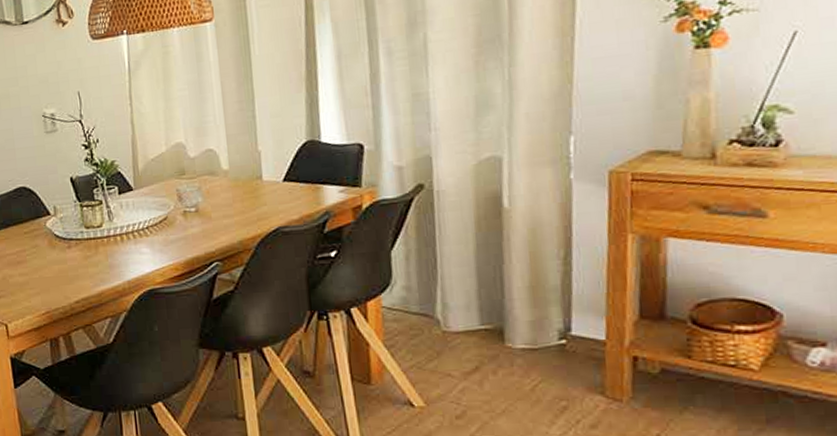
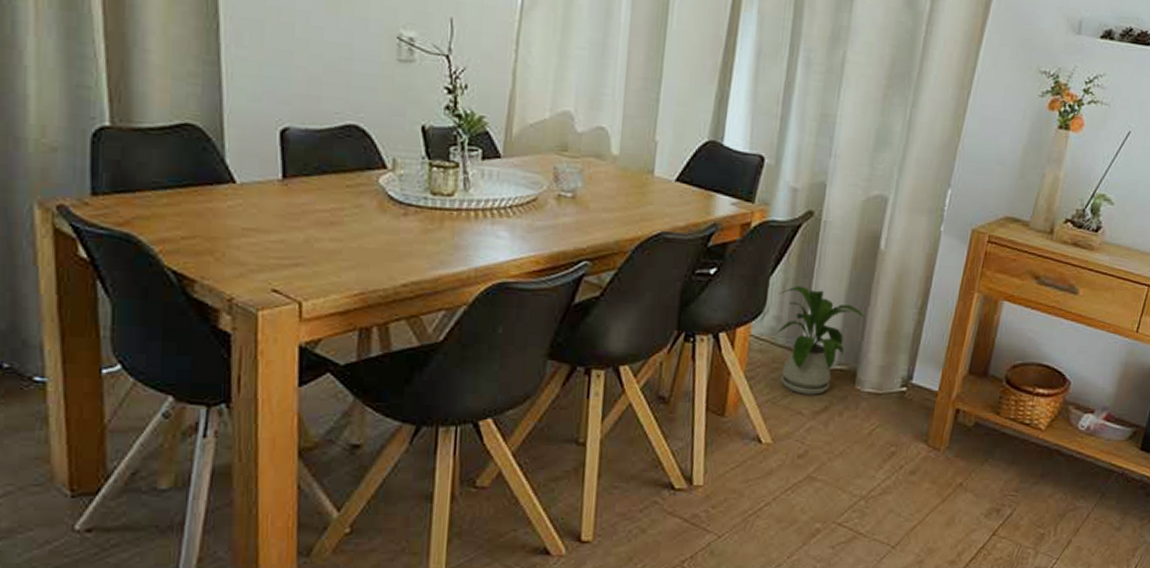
house plant: none [403,255,502,357] -> present [776,285,865,395]

